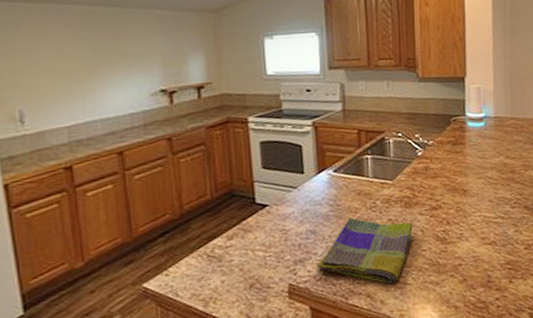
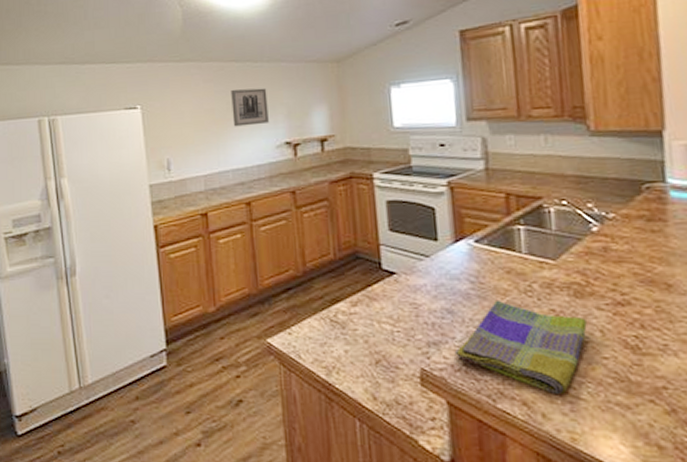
wall art: none [98,34,142,75] -> present [231,88,269,127]

